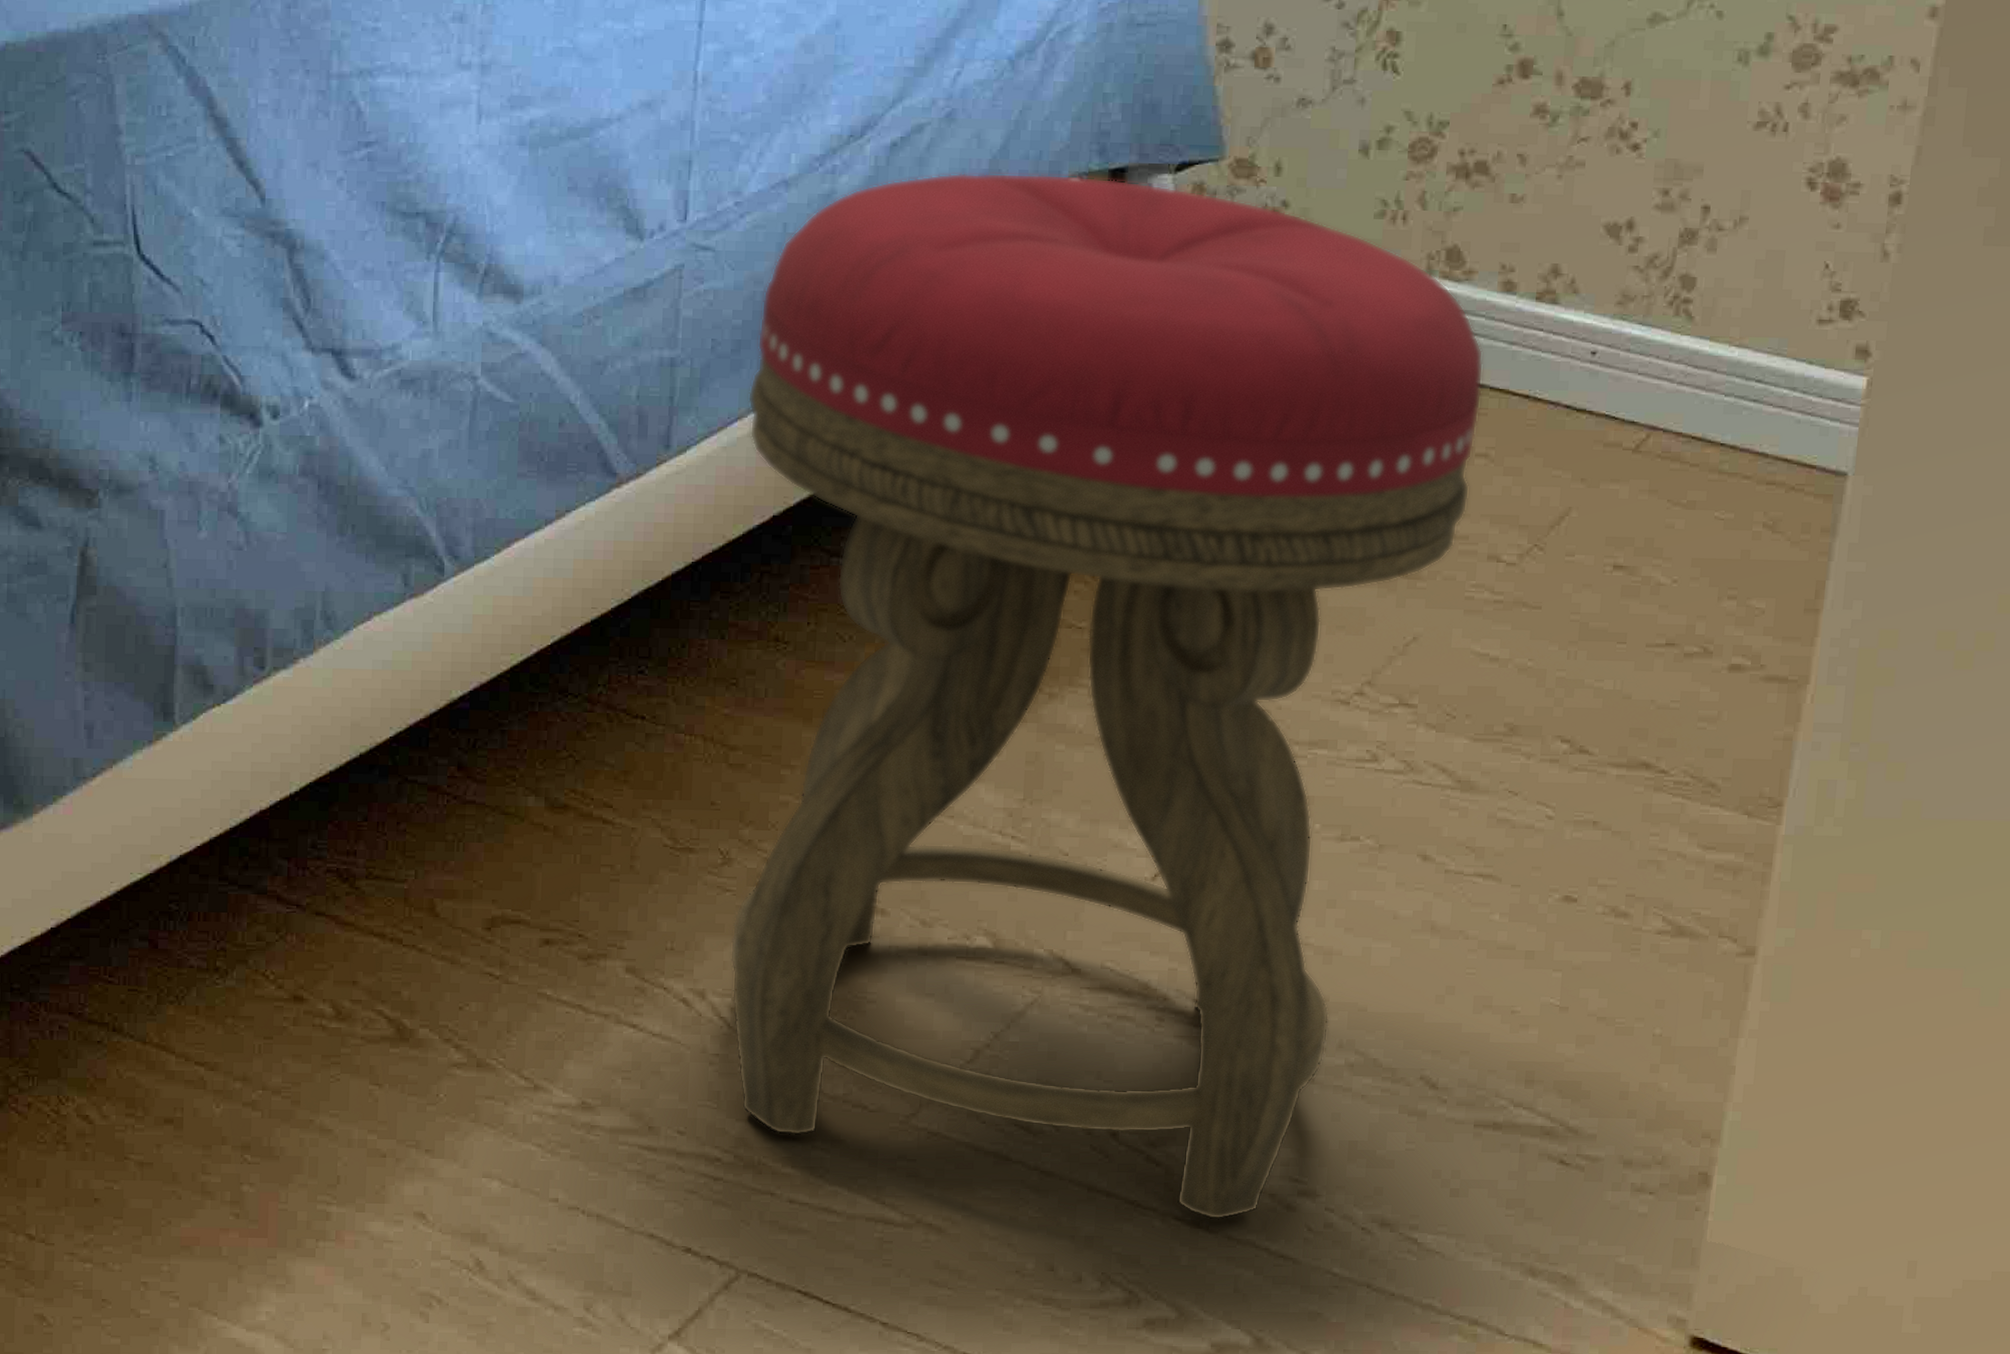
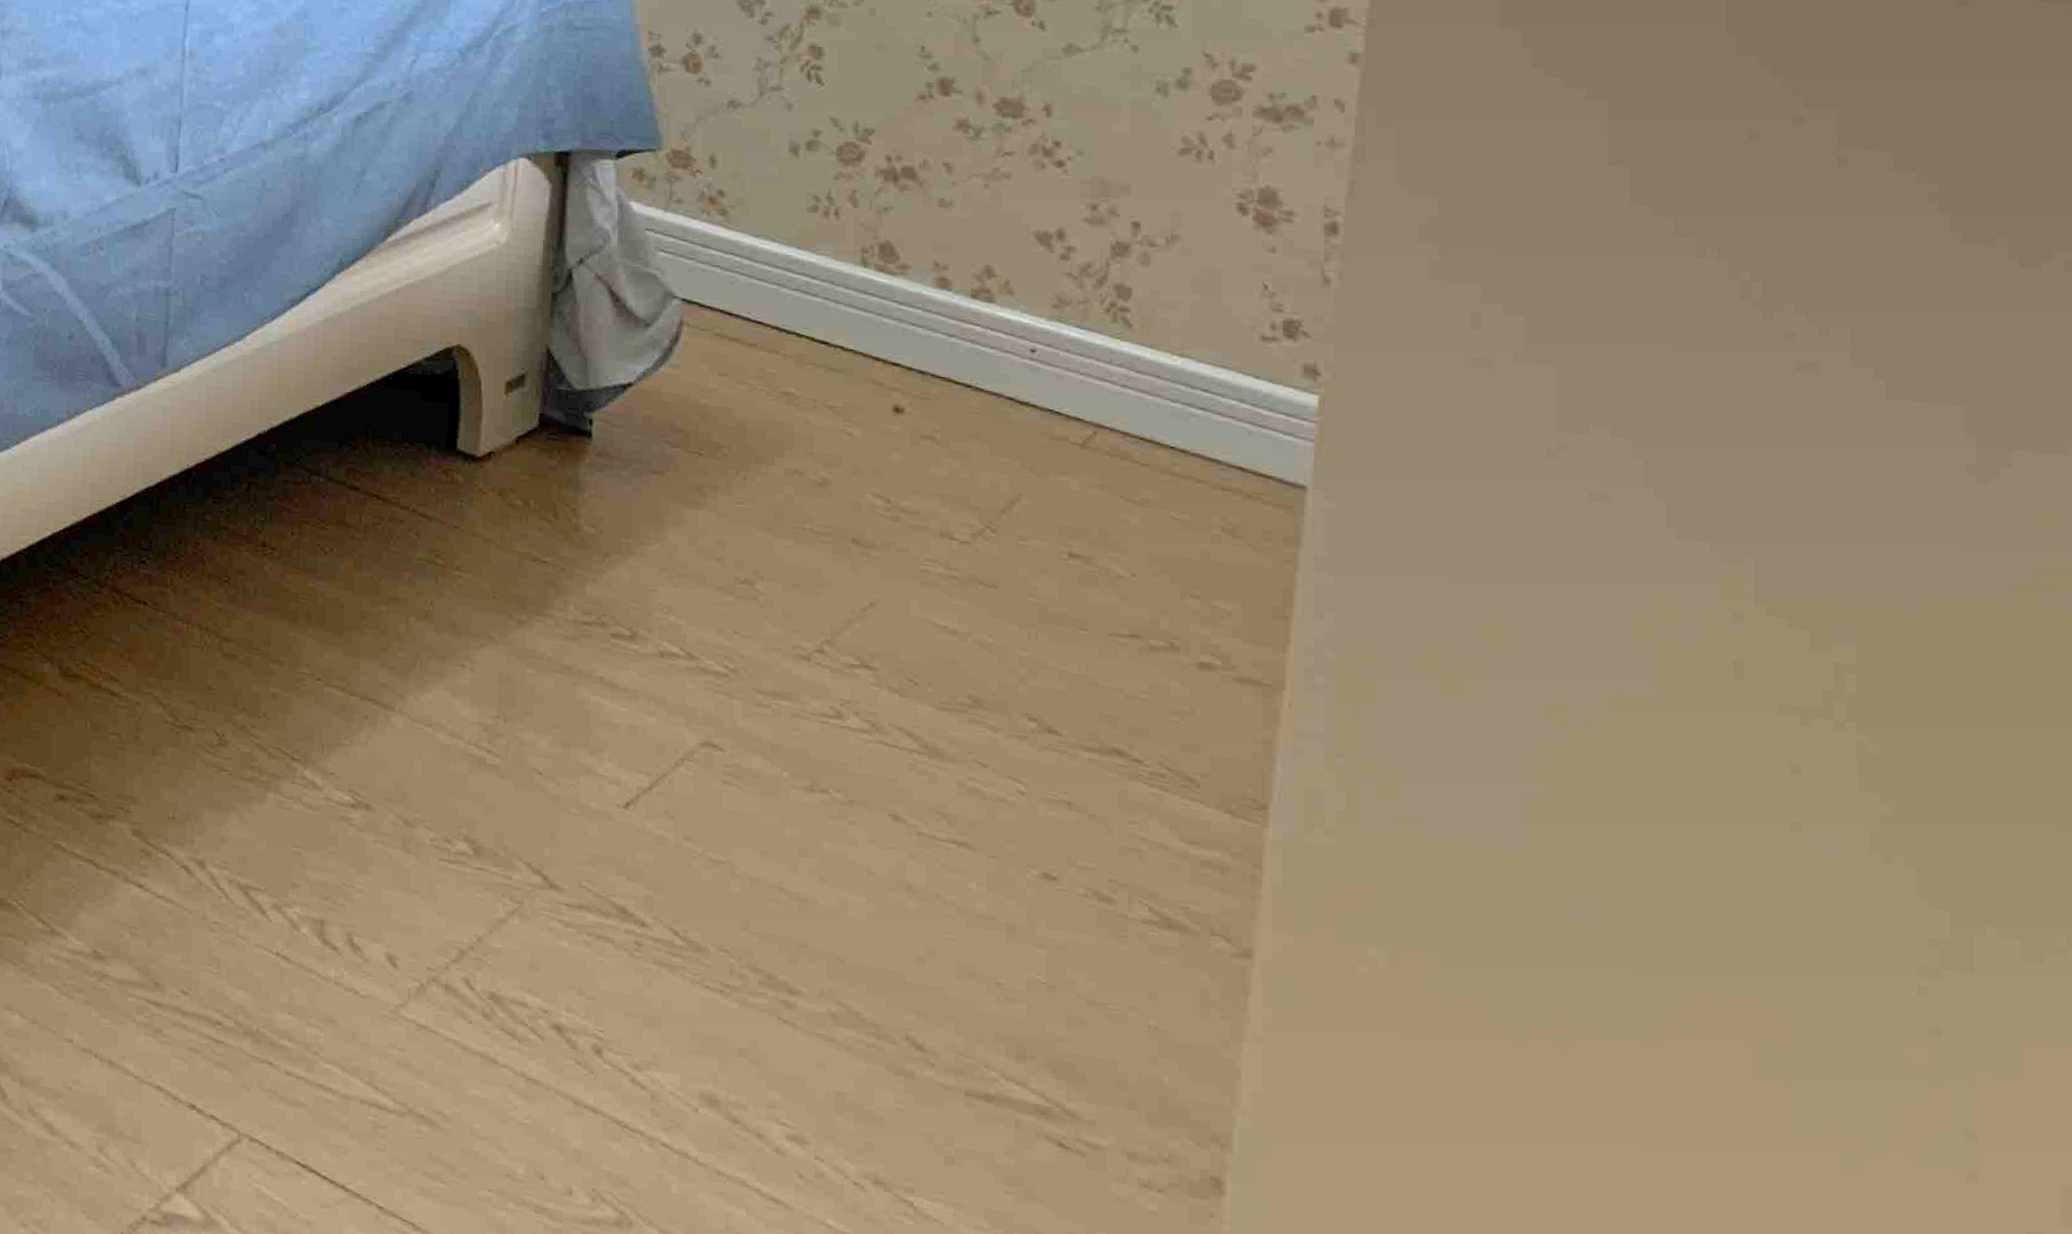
stool: present [729,172,1484,1220] -> none [226,146,924,1154]

